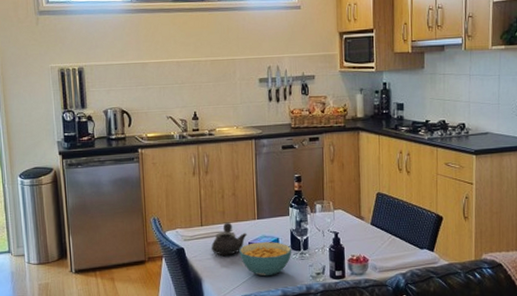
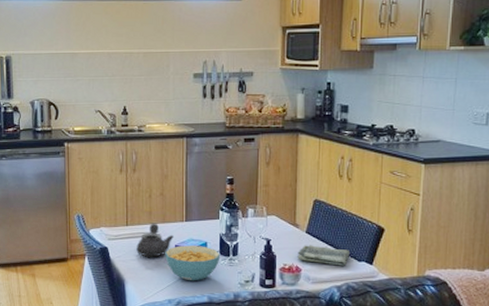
dish towel: none [364,236,412,254] -> present [297,245,349,266]

